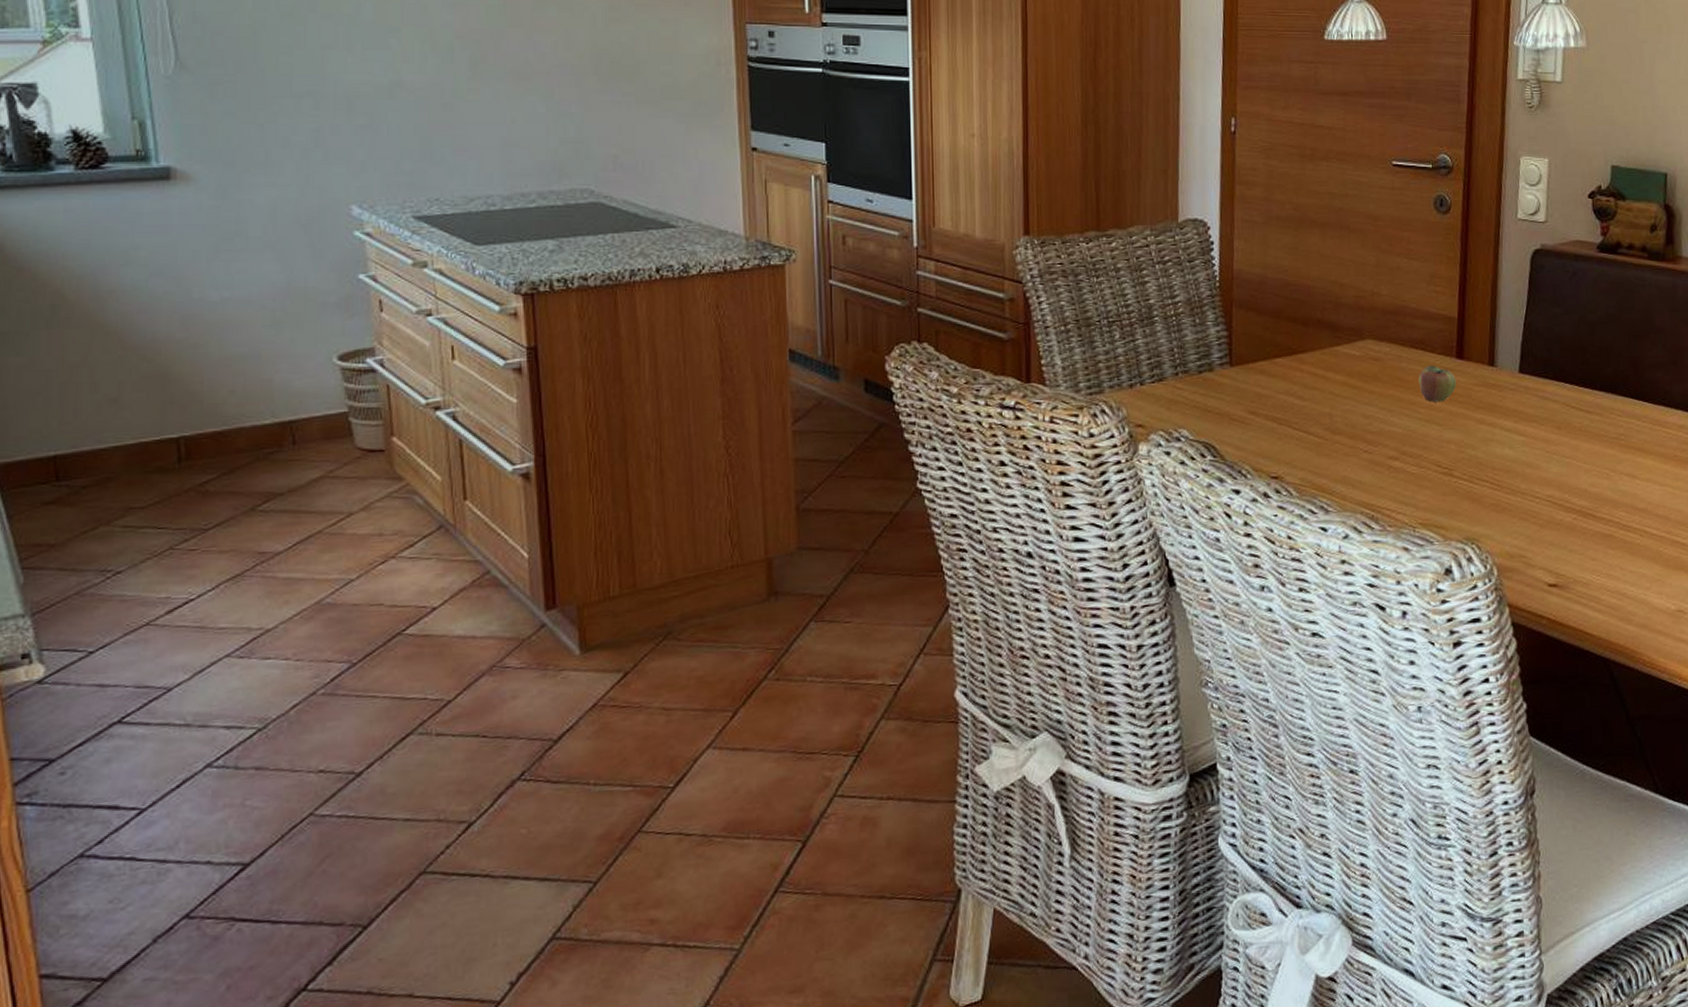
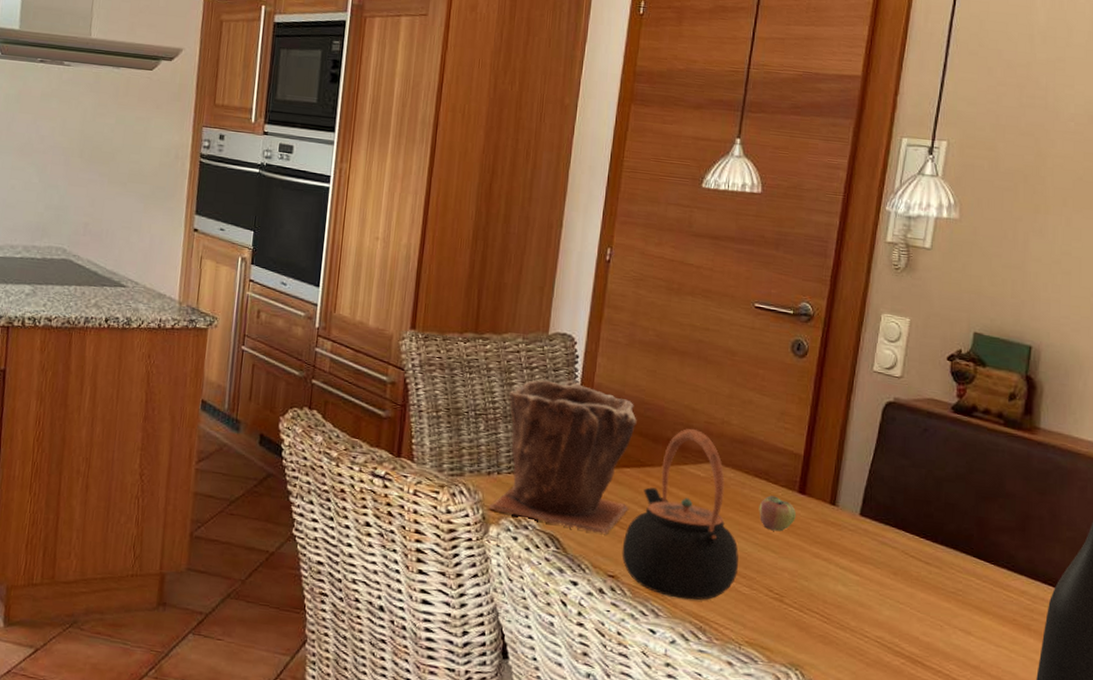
plant pot: none [1136,272,1285,434] -> present [489,379,637,534]
teapot: none [1283,305,1404,490] -> present [621,428,739,601]

